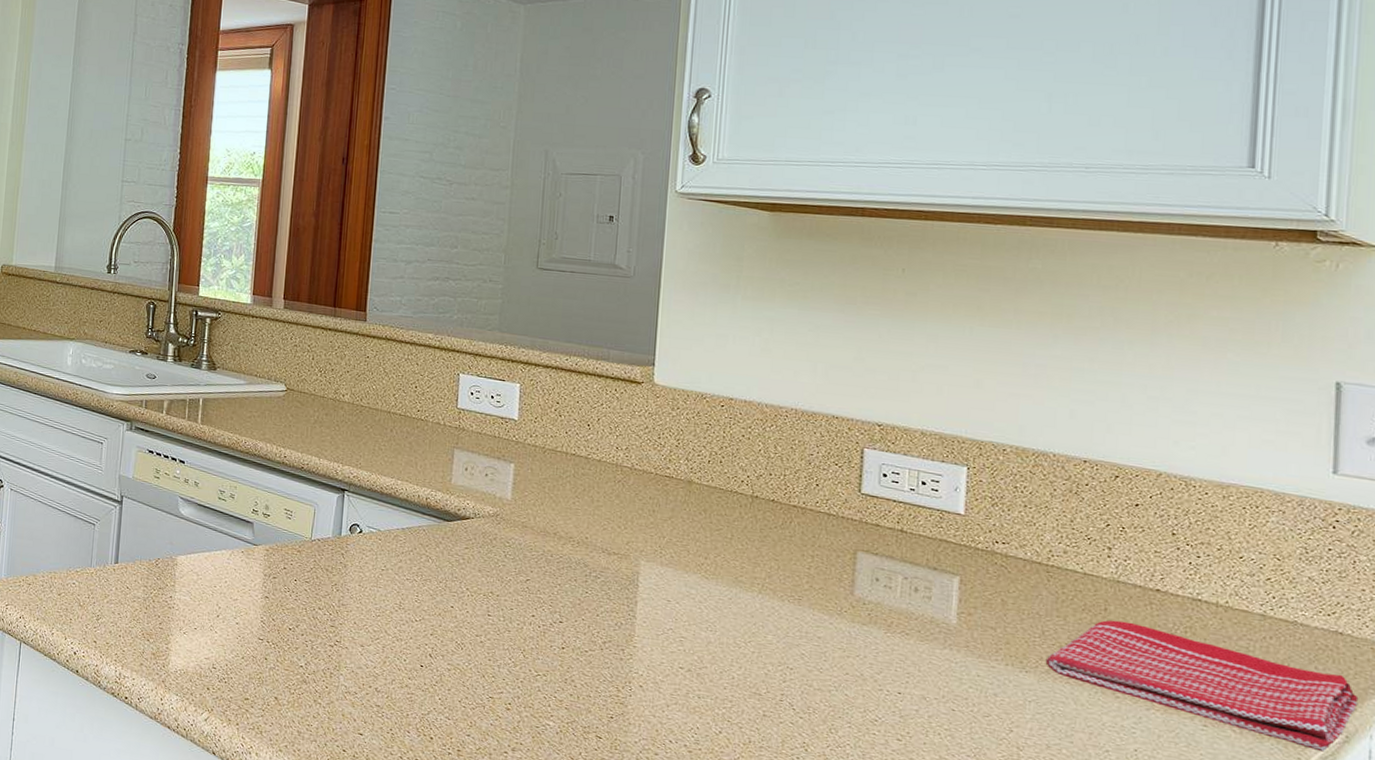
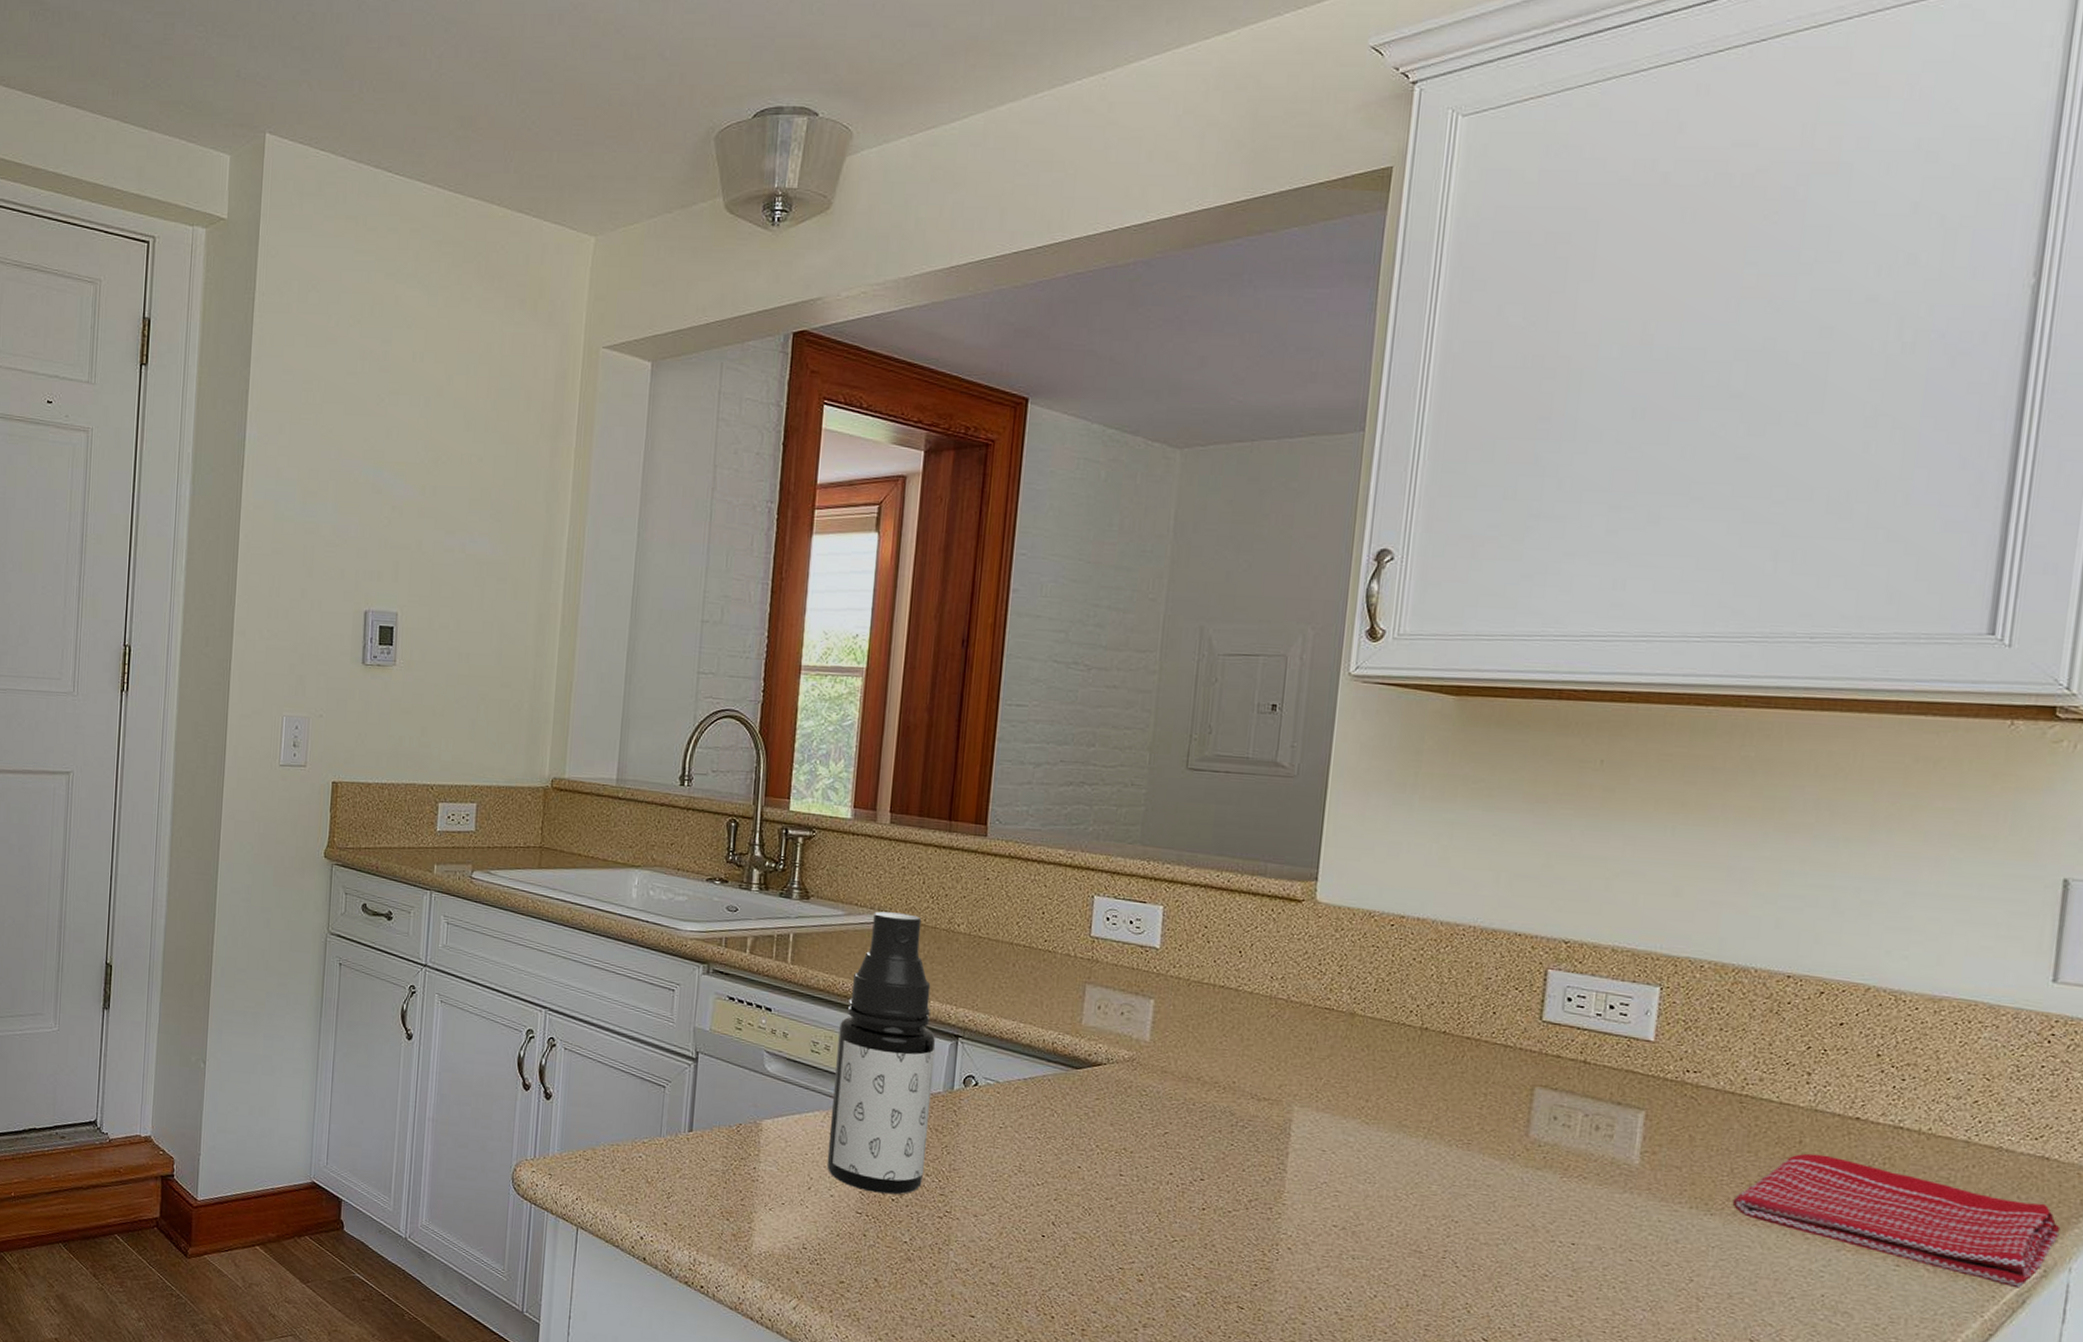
spray bottle: none [232,382,325,625] -> present [826,911,936,1195]

